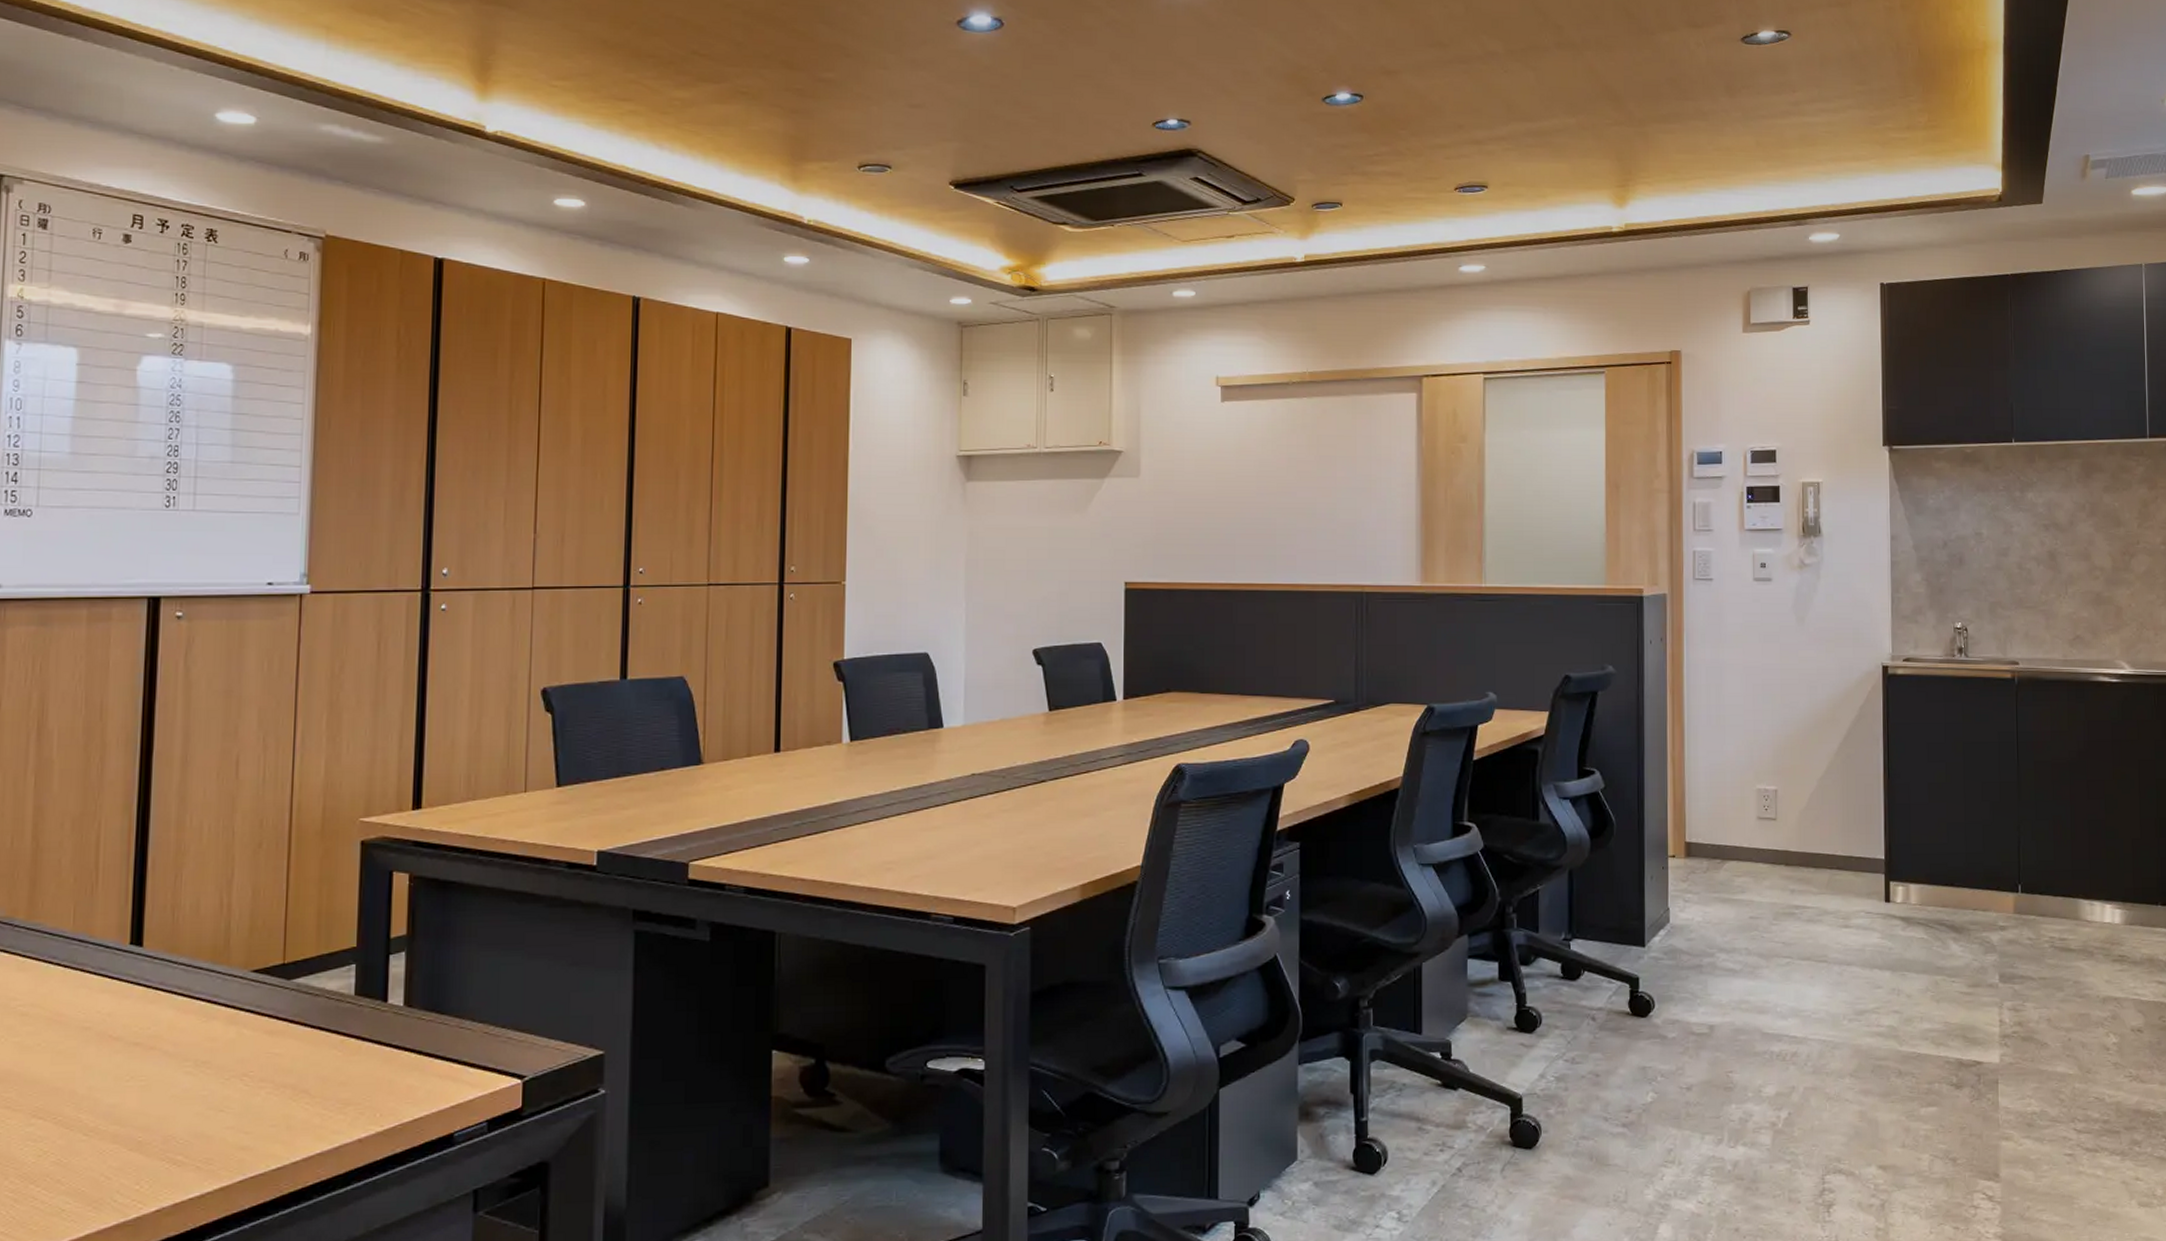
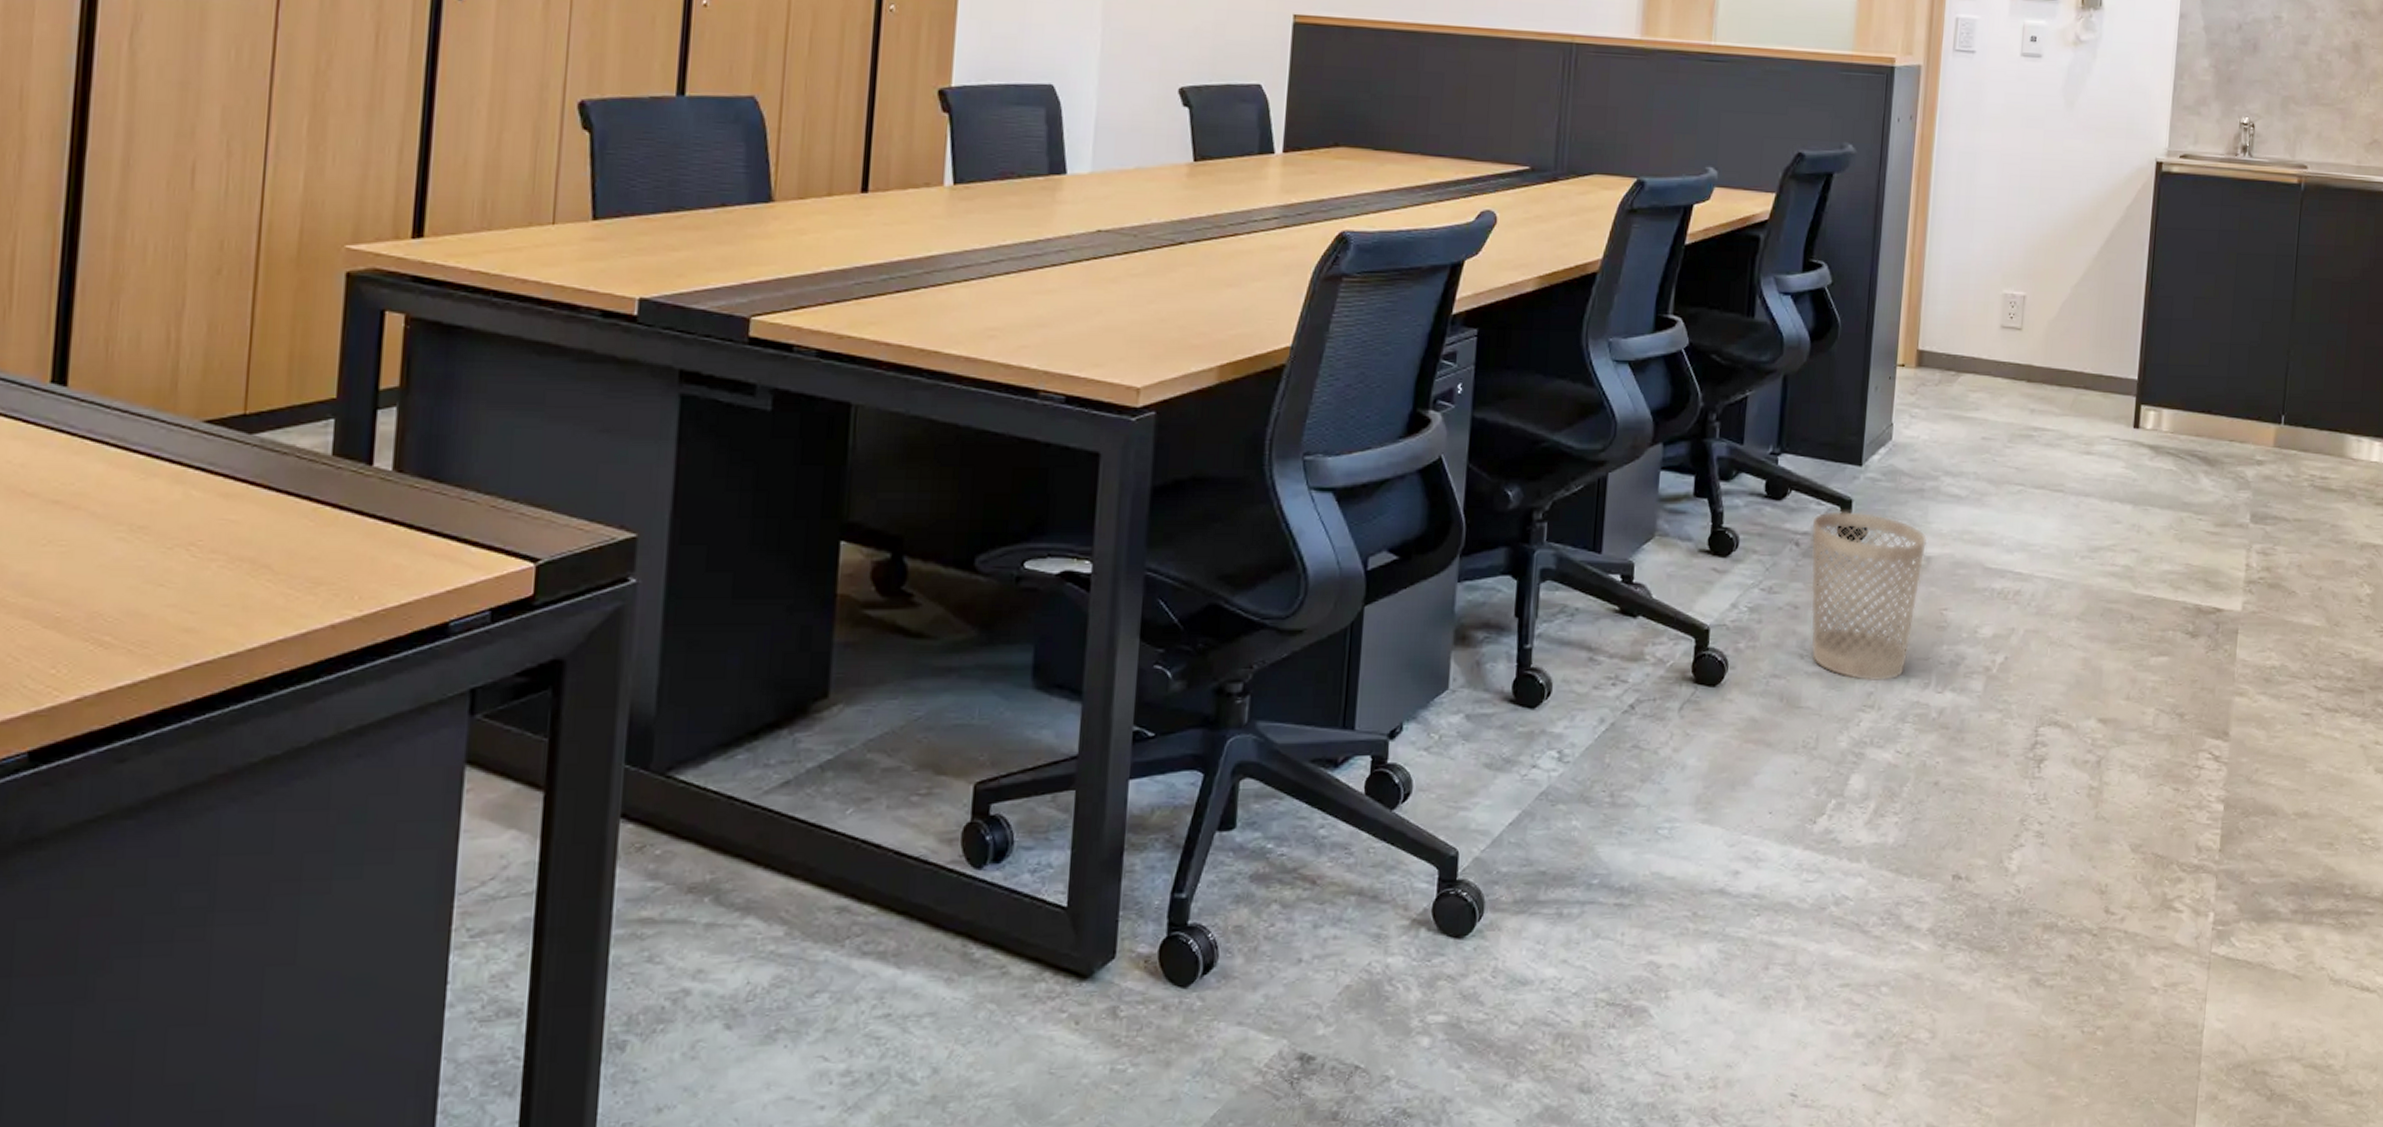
wastebasket: none [1605,987,1709,1140] -> present [1810,510,1928,682]

